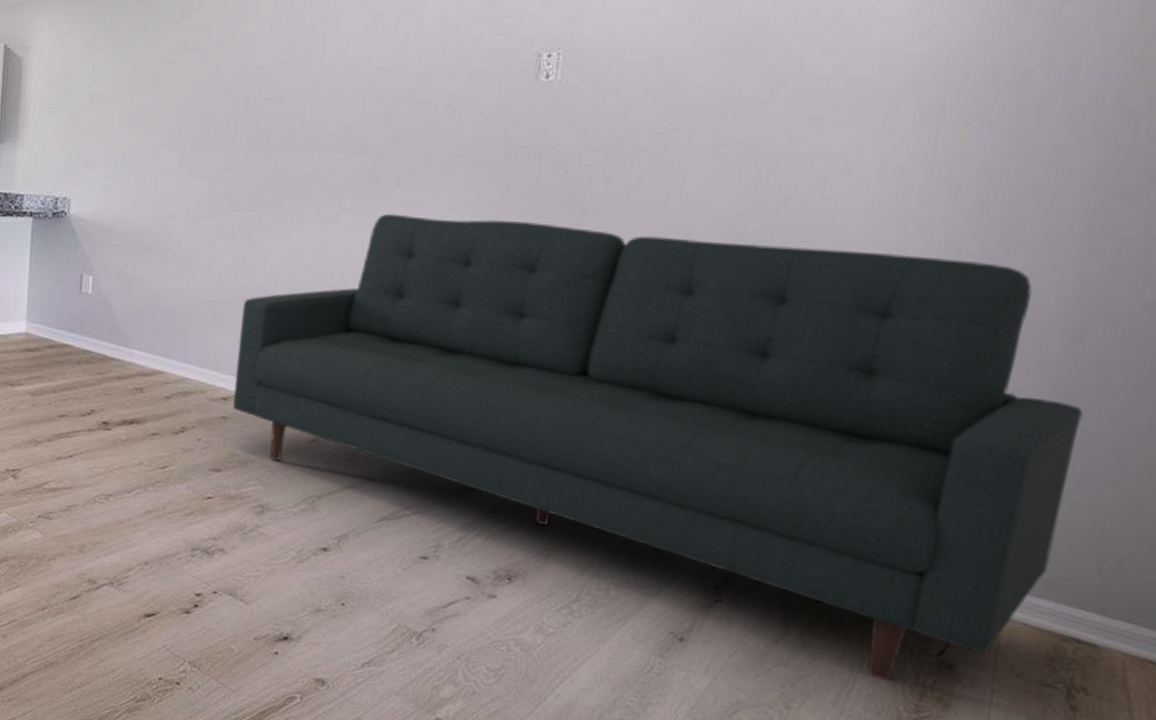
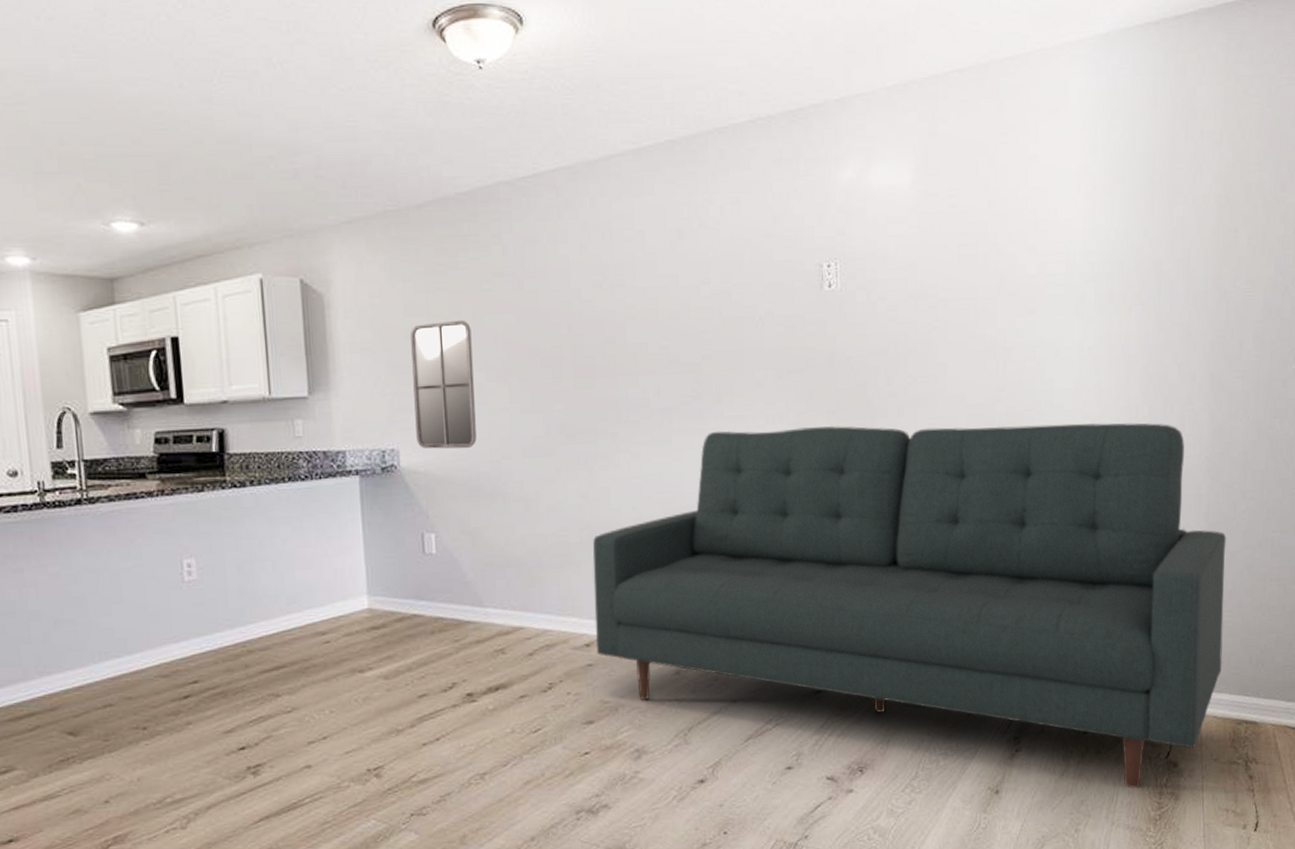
home mirror: none [87,88,151,204] -> present [410,320,477,449]

